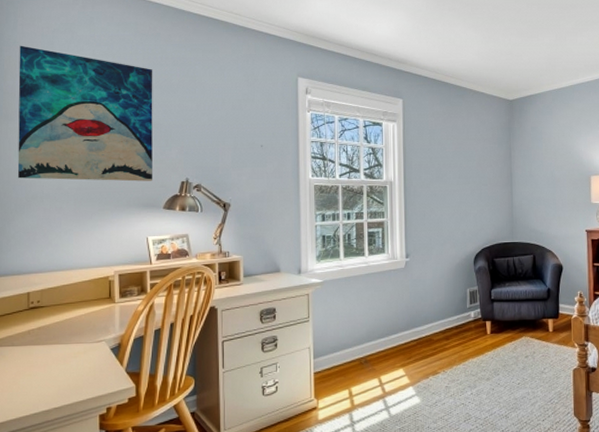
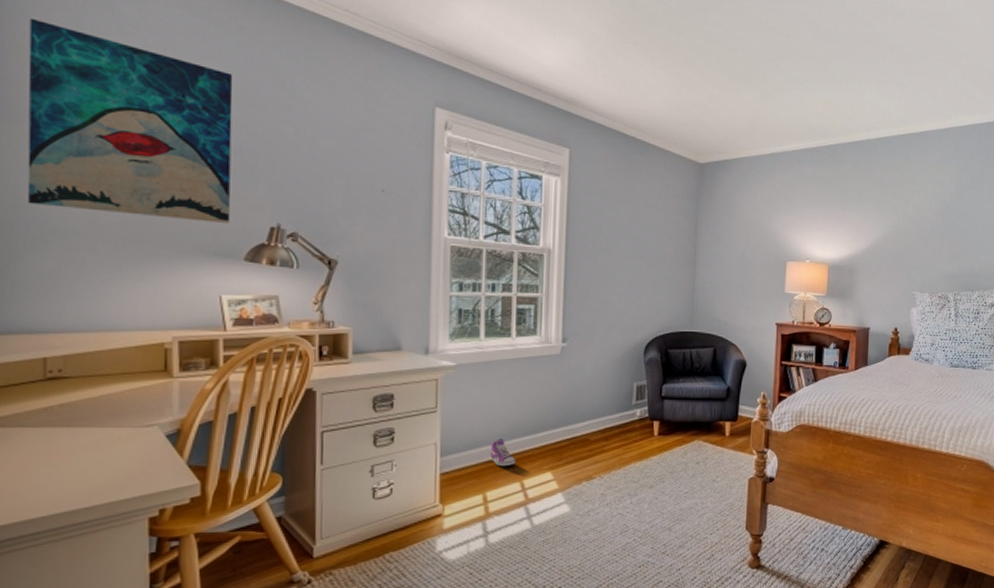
sneaker: none [353,342,374,365] -> present [490,439,516,466]

